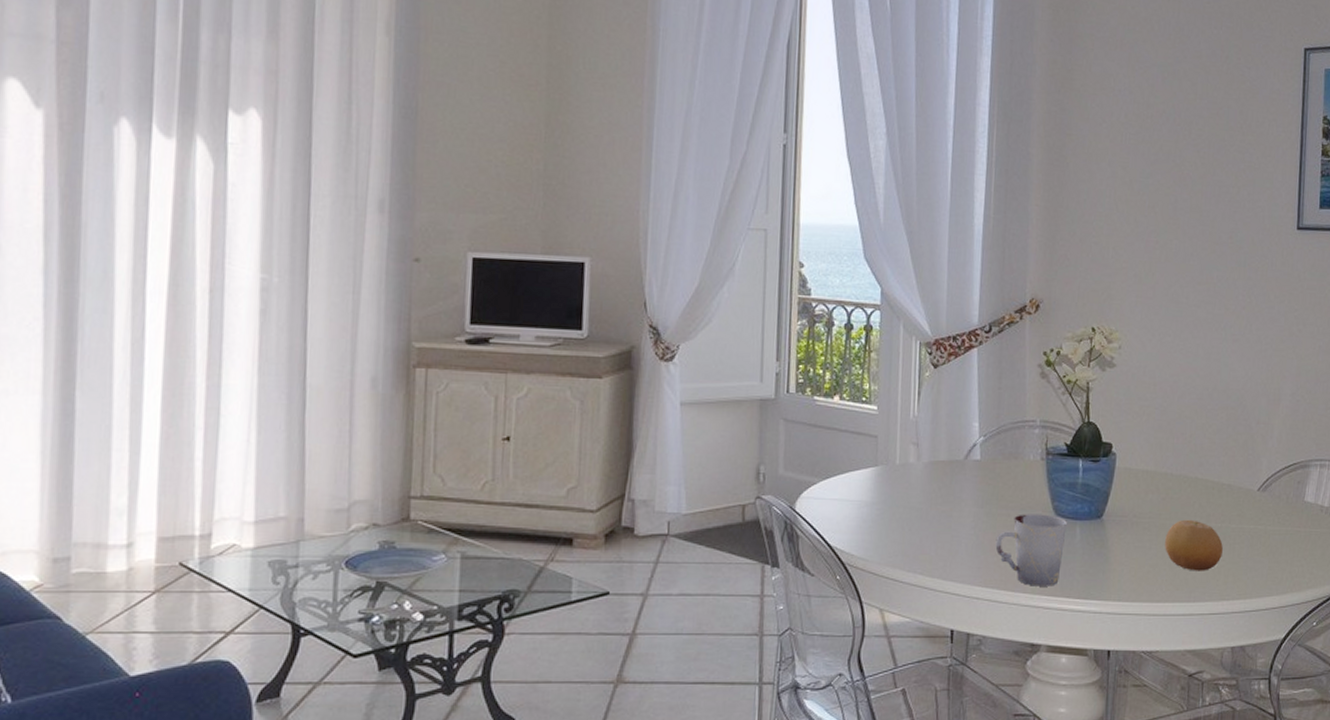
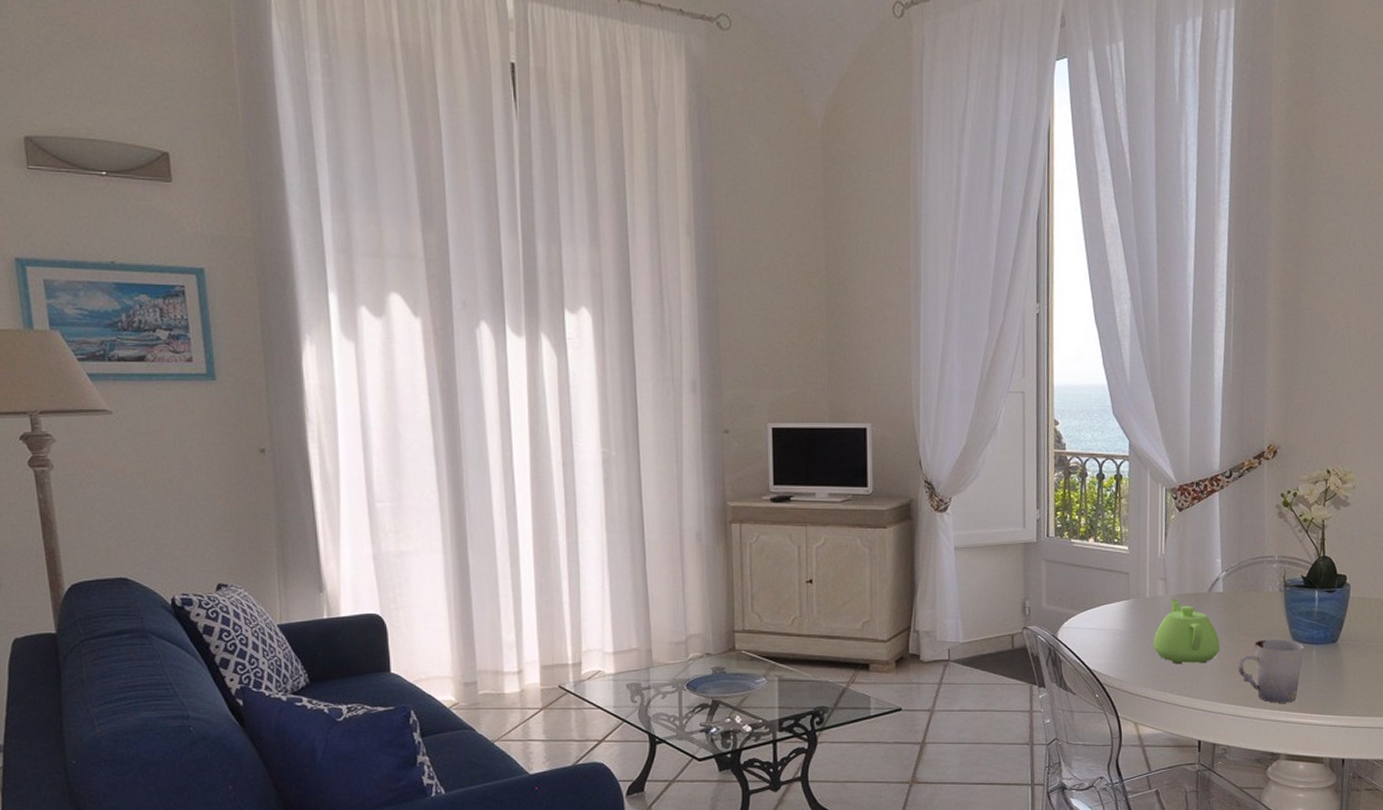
teapot: none [902,466,976,542] -> present [1153,599,1220,665]

